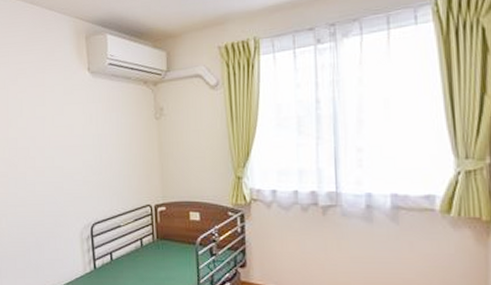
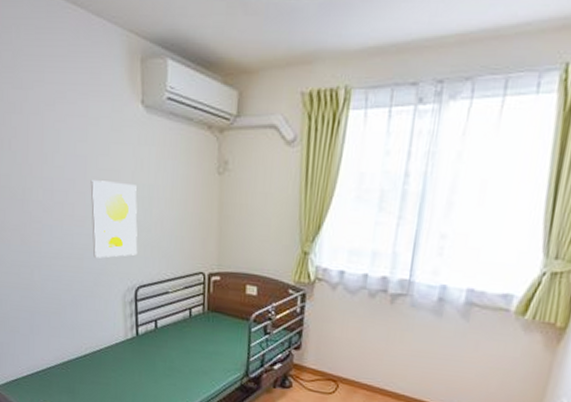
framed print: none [48,135,91,202] -> present [90,180,138,258]

